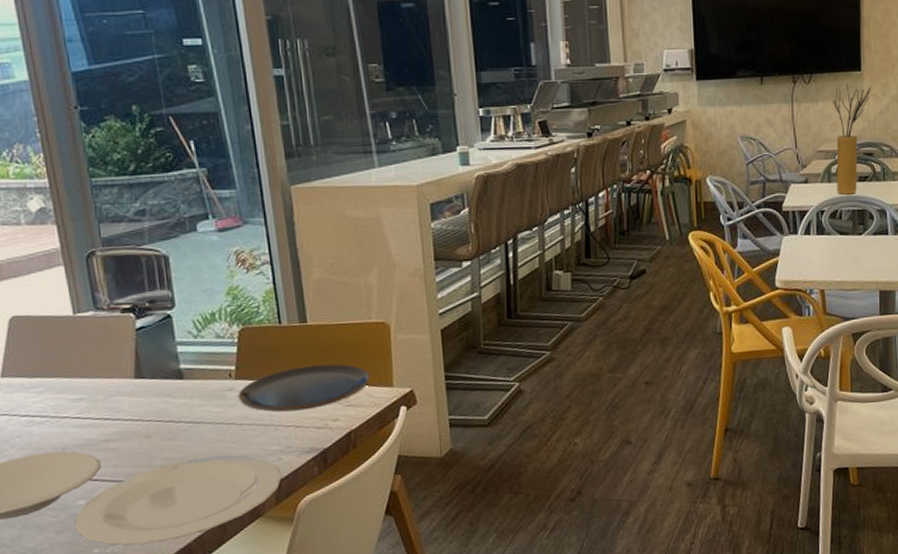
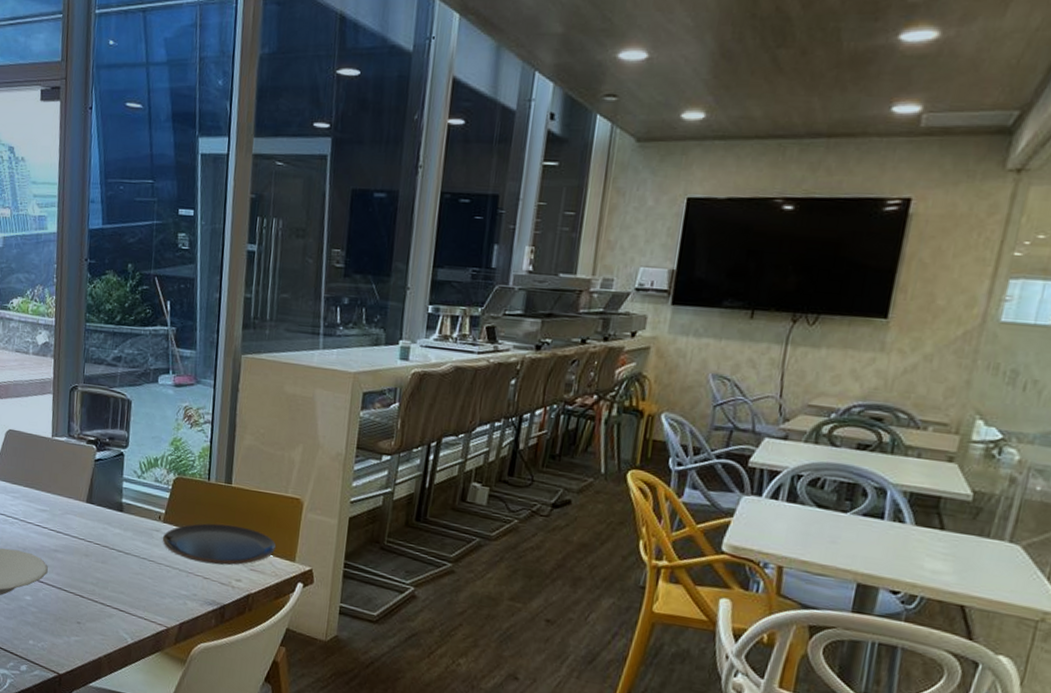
plate: present [74,455,282,545] -> none [19,583,184,651]
vase: present [833,83,871,195] -> none [824,330,898,463]

